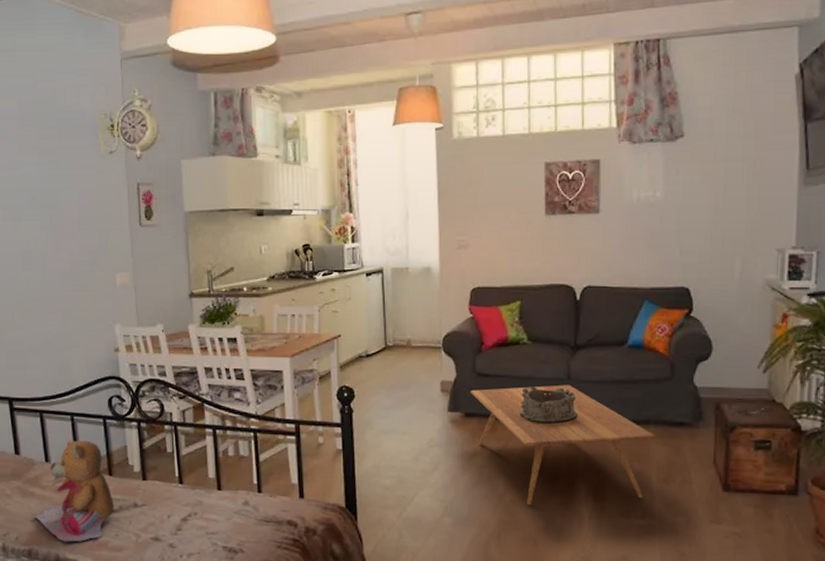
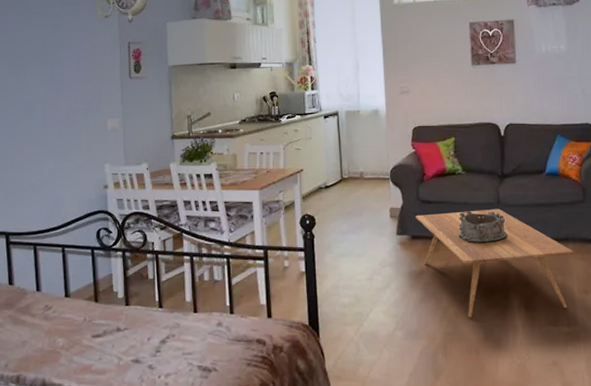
teddy bear: present [34,440,115,542] -> none [24,270,99,367]

